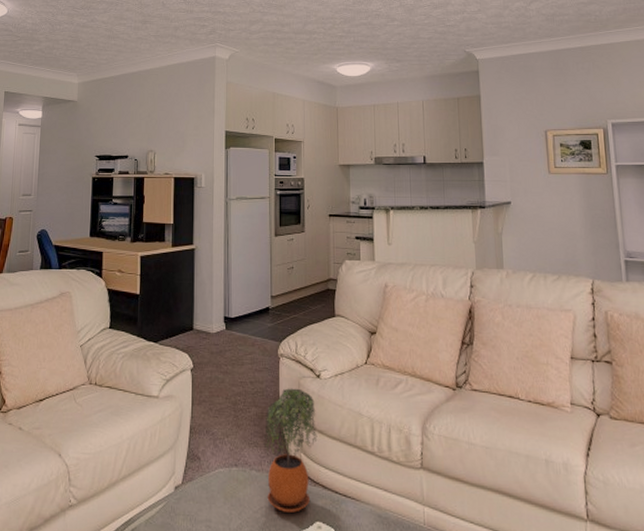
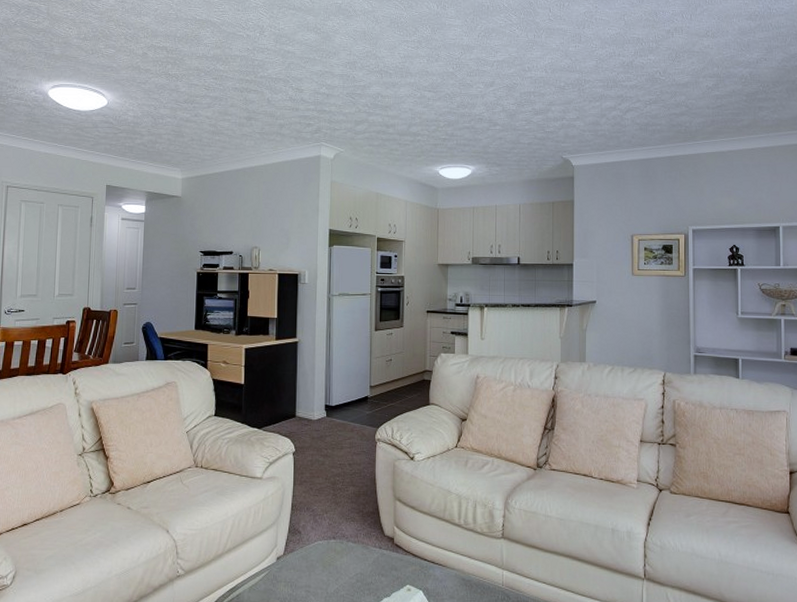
potted plant: present [263,388,318,514] -> none [360,469,410,579]

